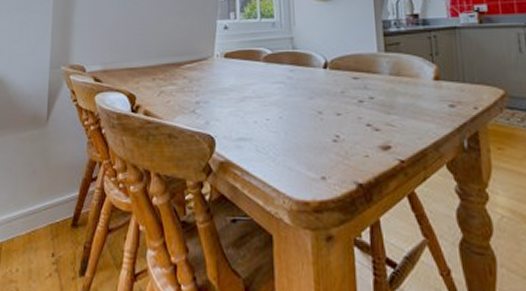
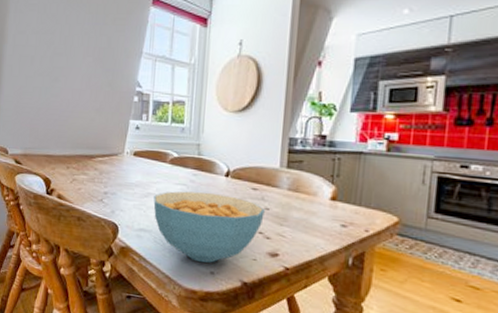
cereal bowl: none [251,87,370,168] -> present [153,191,265,263]

